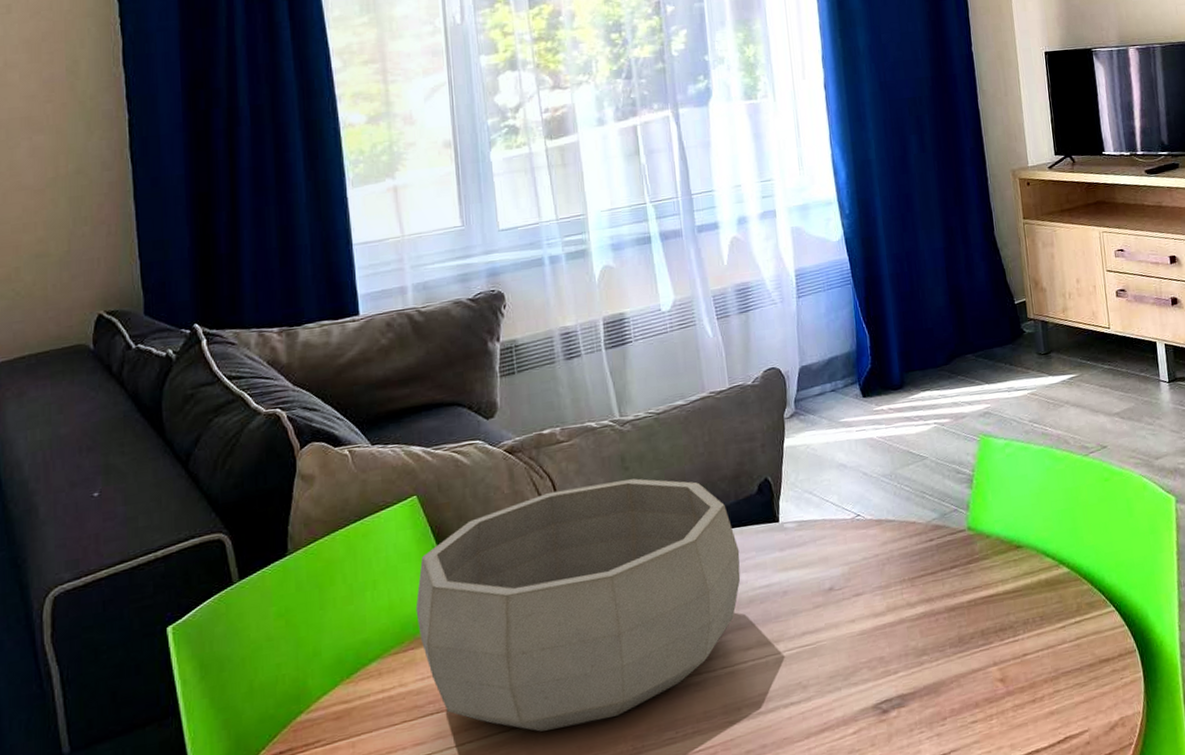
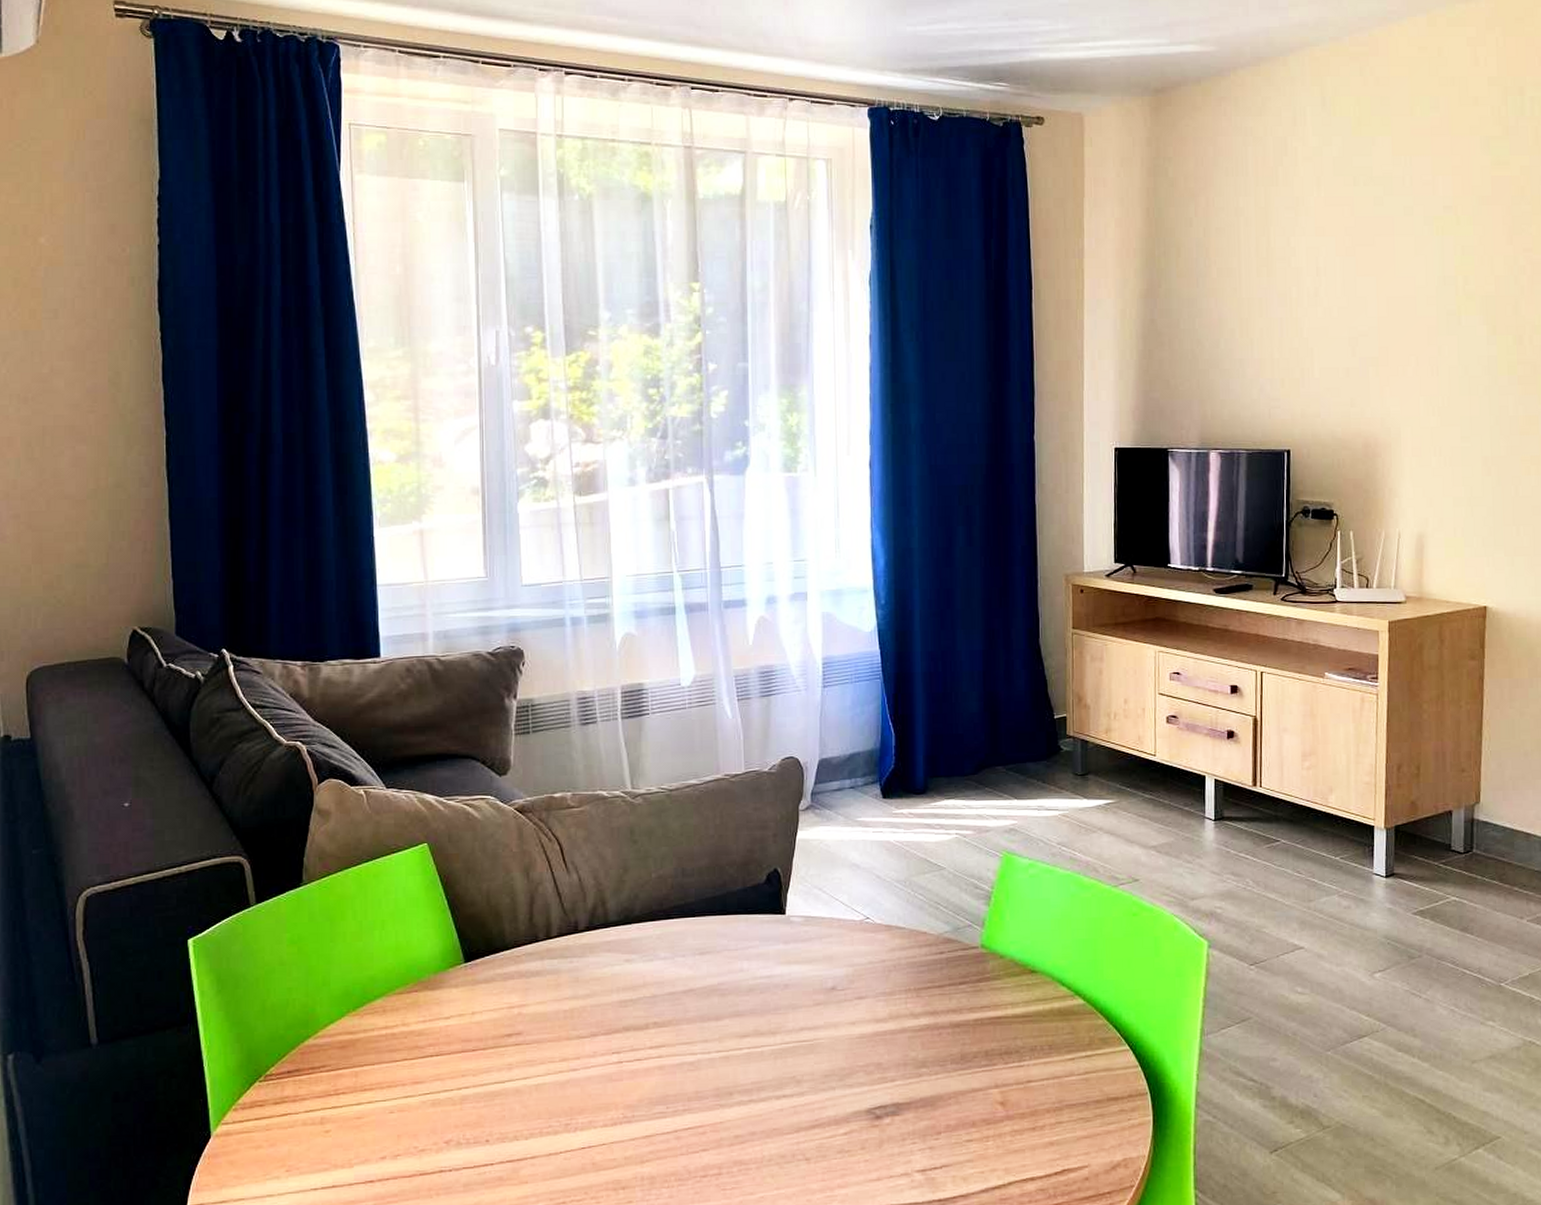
decorative bowl: present [415,478,741,732] -> none [421,853,743,1088]

